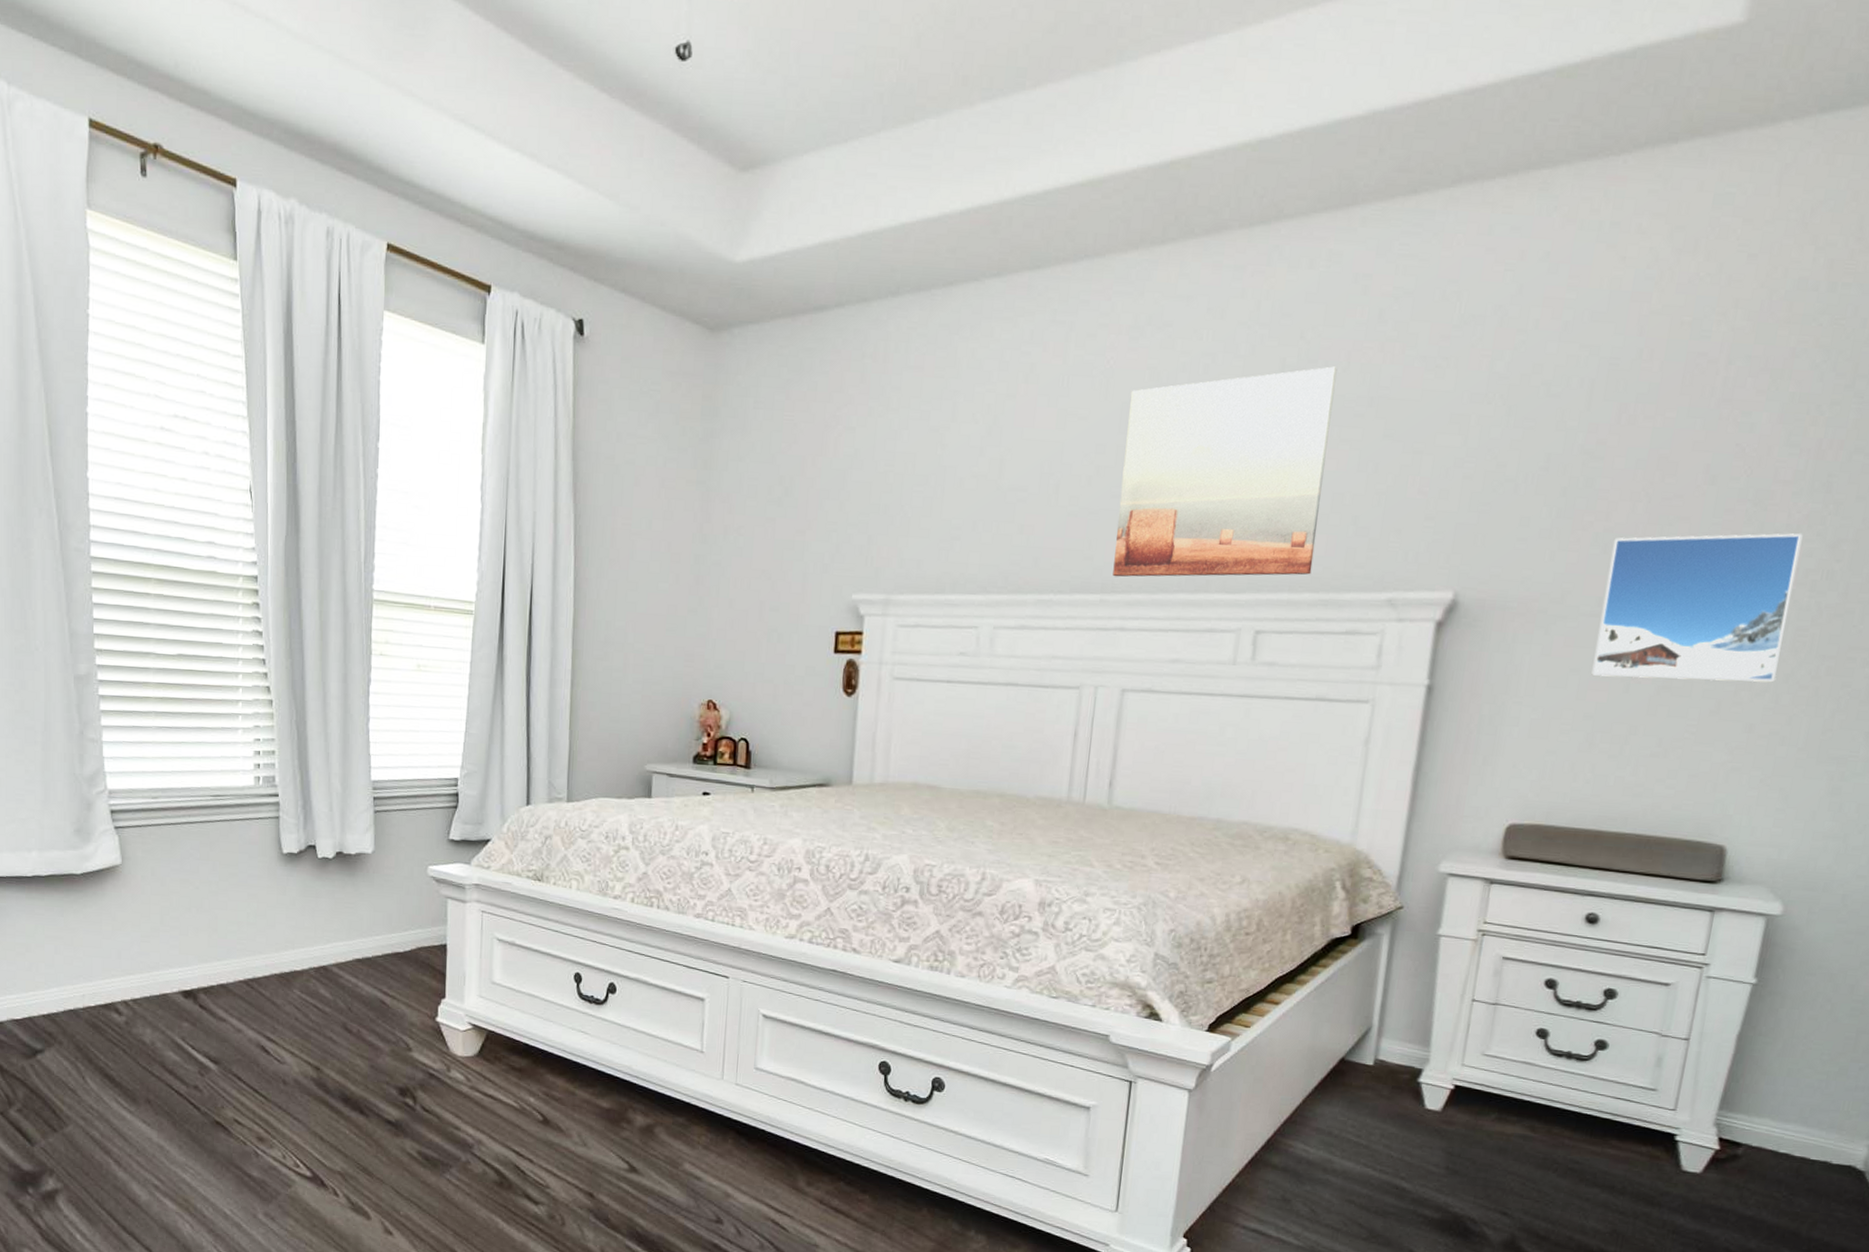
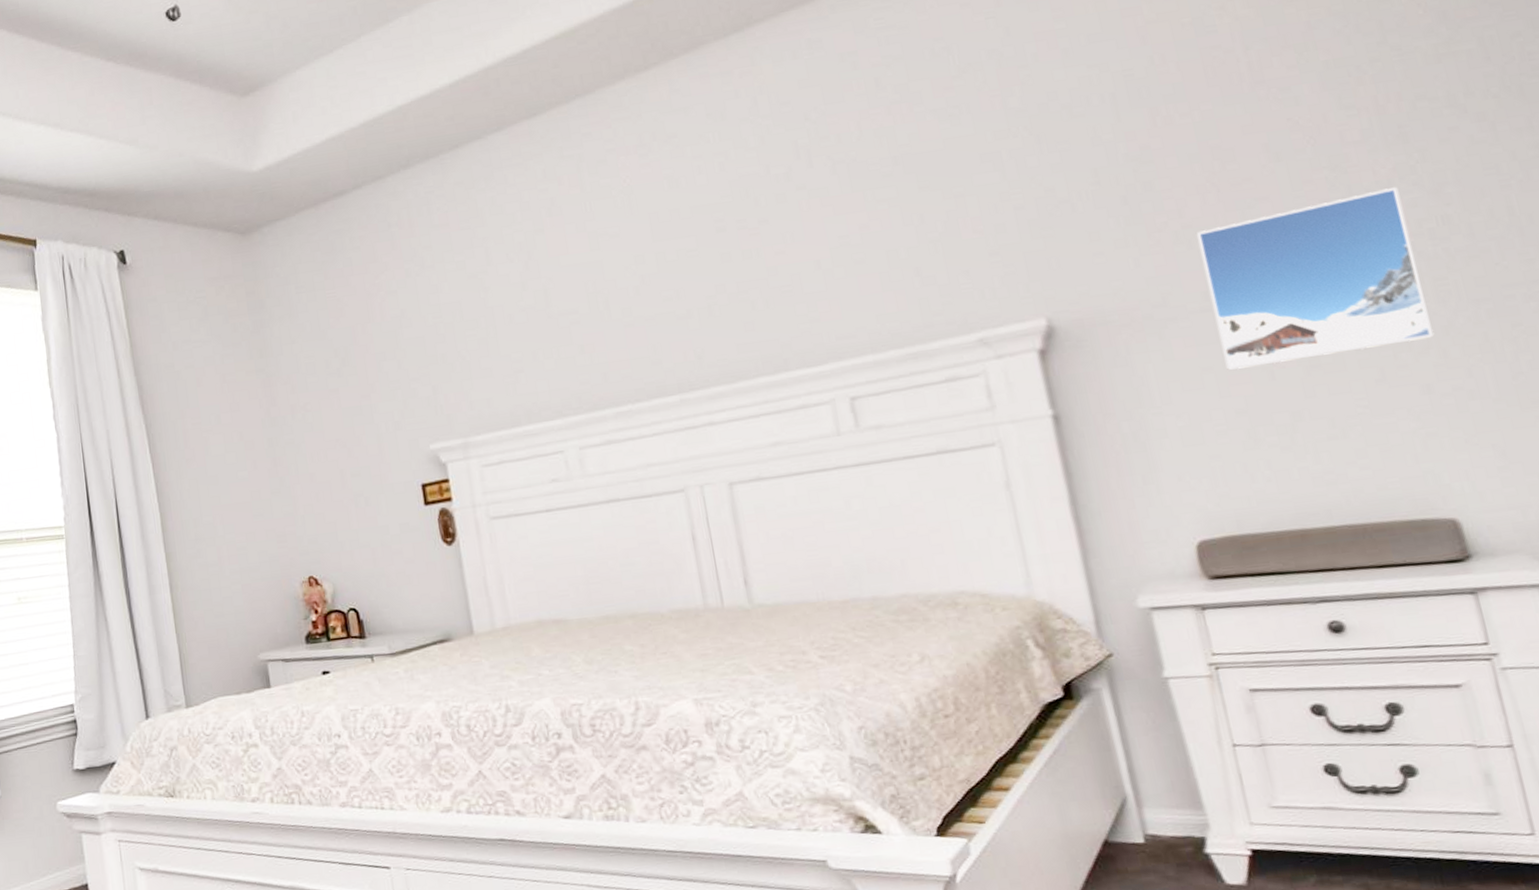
wall art: present [1113,366,1337,577] -> none [654,137,890,375]

